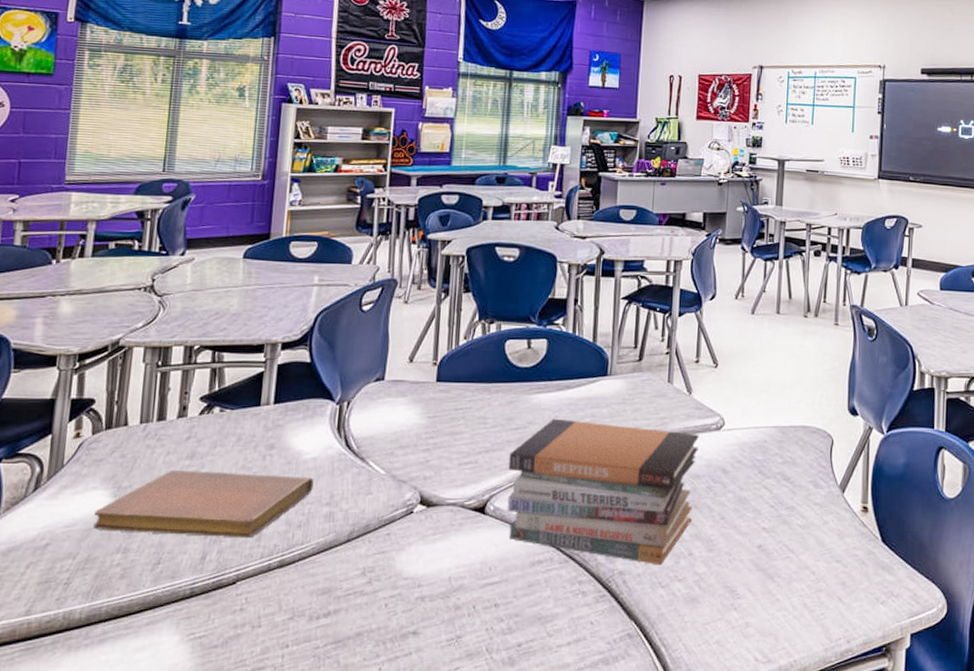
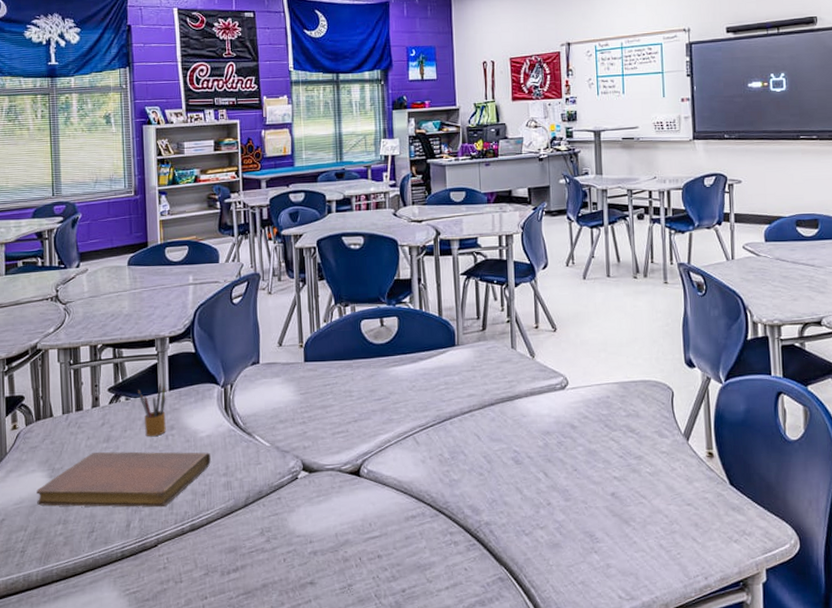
pencil box: none [235,395,270,456] -> present [137,383,166,437]
book stack: present [507,418,699,566] -> none [376,388,547,515]

